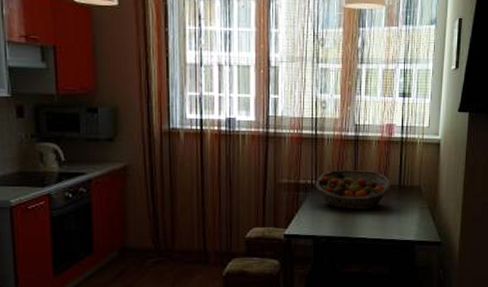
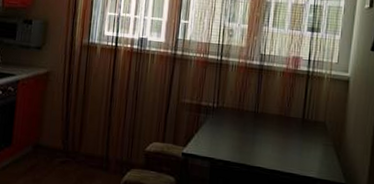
fruit basket: present [315,169,391,210] -> none [216,96,294,139]

